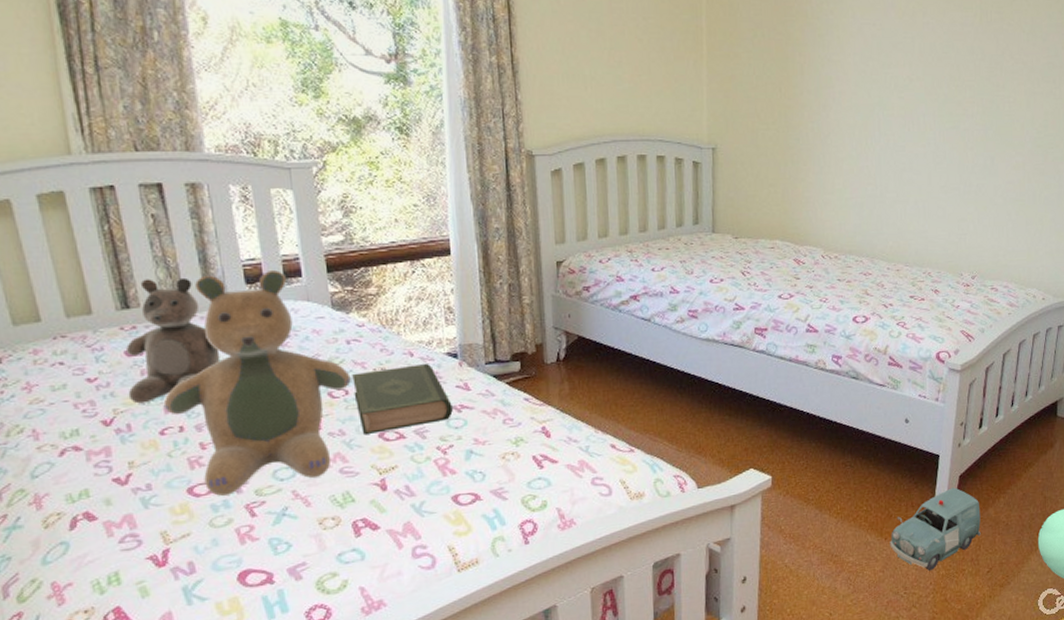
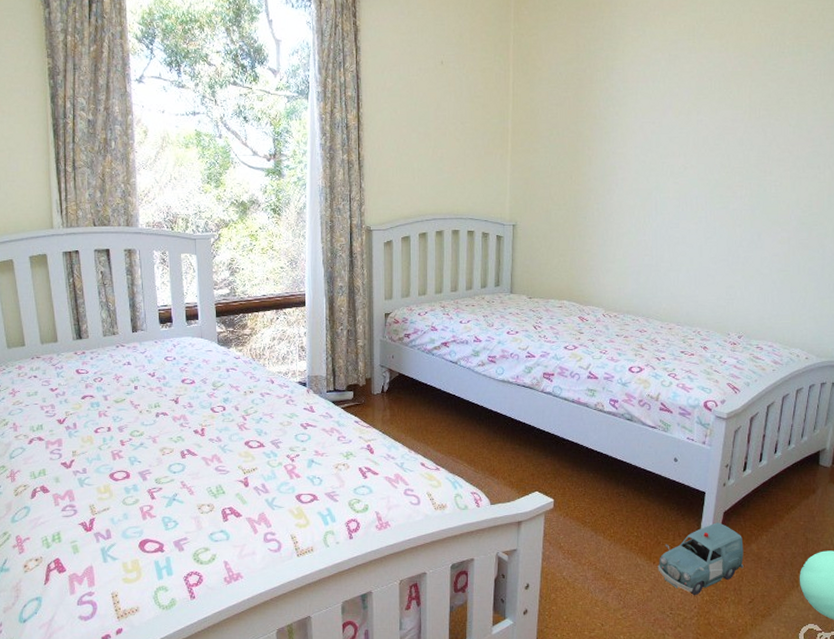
stuffed animal: present [125,277,221,404] -> none [76,317,139,409]
teddy bear: present [163,270,351,496] -> none [98,314,228,481]
book: present [352,363,453,434] -> none [229,389,300,442]

